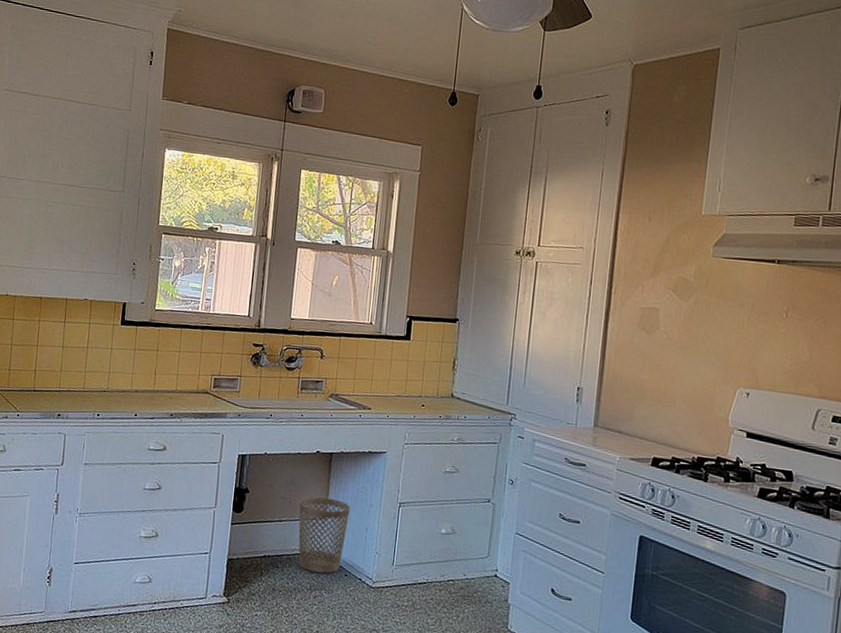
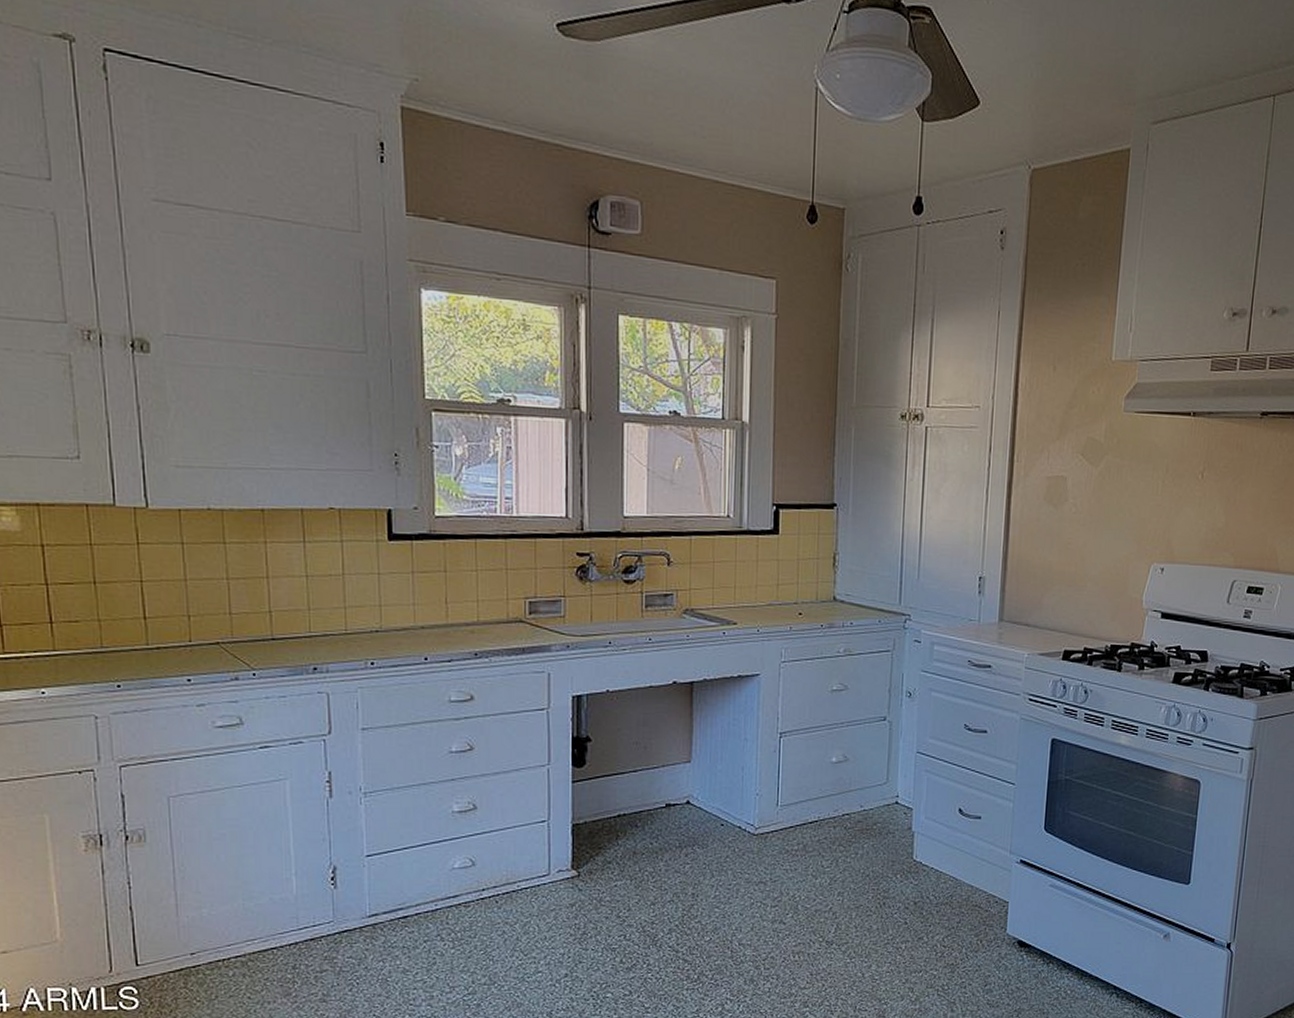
wastebasket: present [298,497,350,574] -> none [657,736,720,827]

